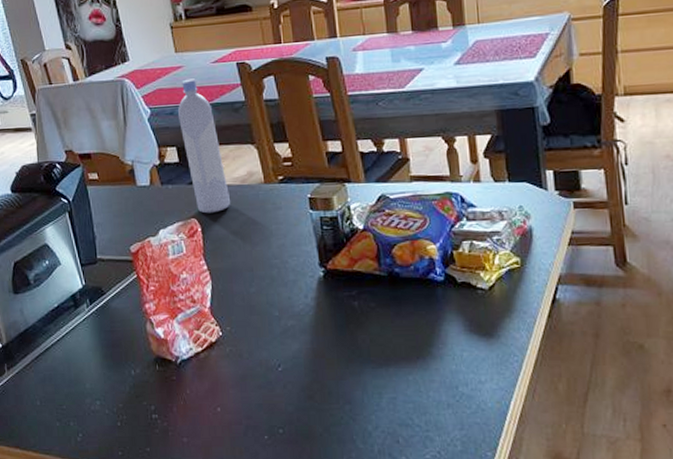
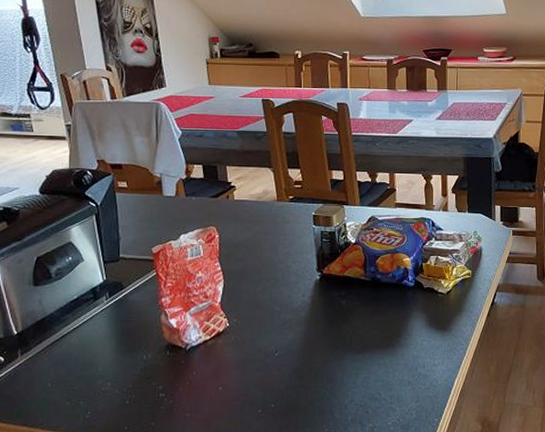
bottle: present [178,78,231,214] -> none [207,108,247,223]

